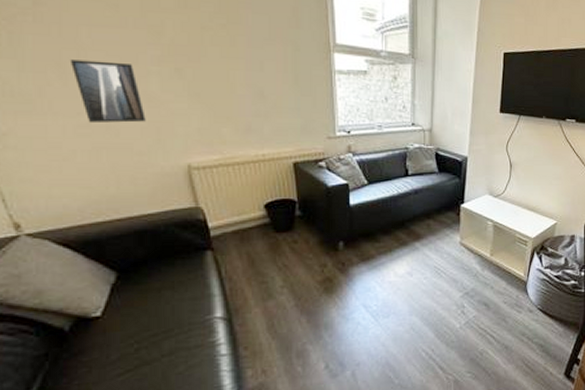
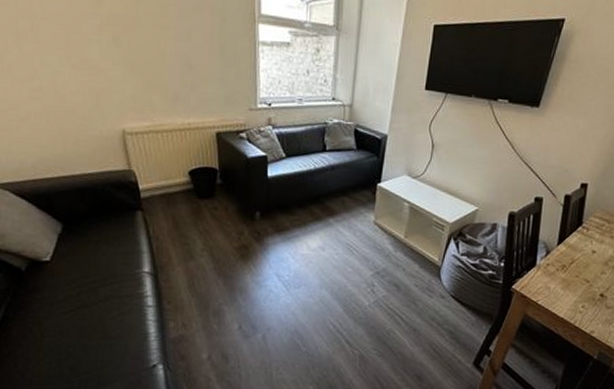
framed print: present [69,59,146,124] -> none [24,28,87,88]

